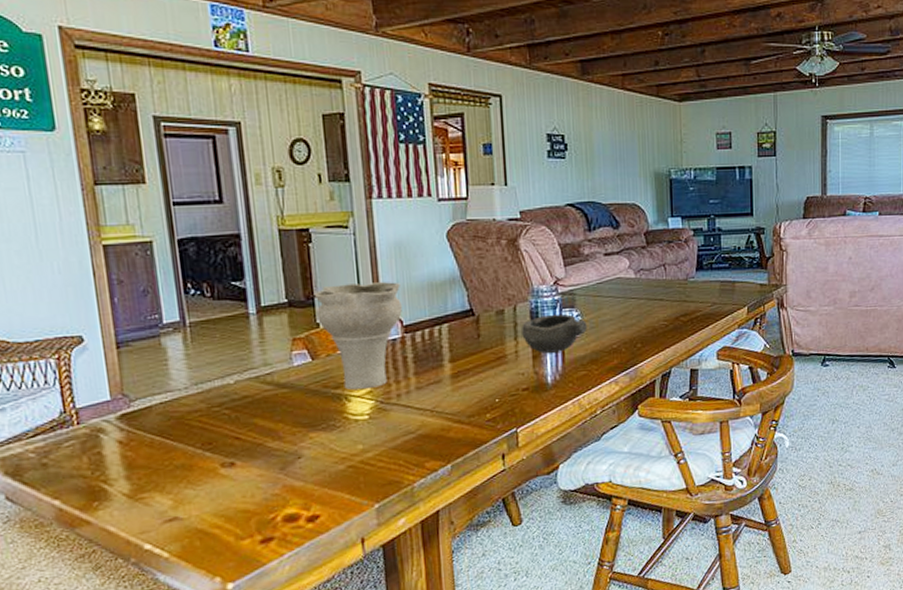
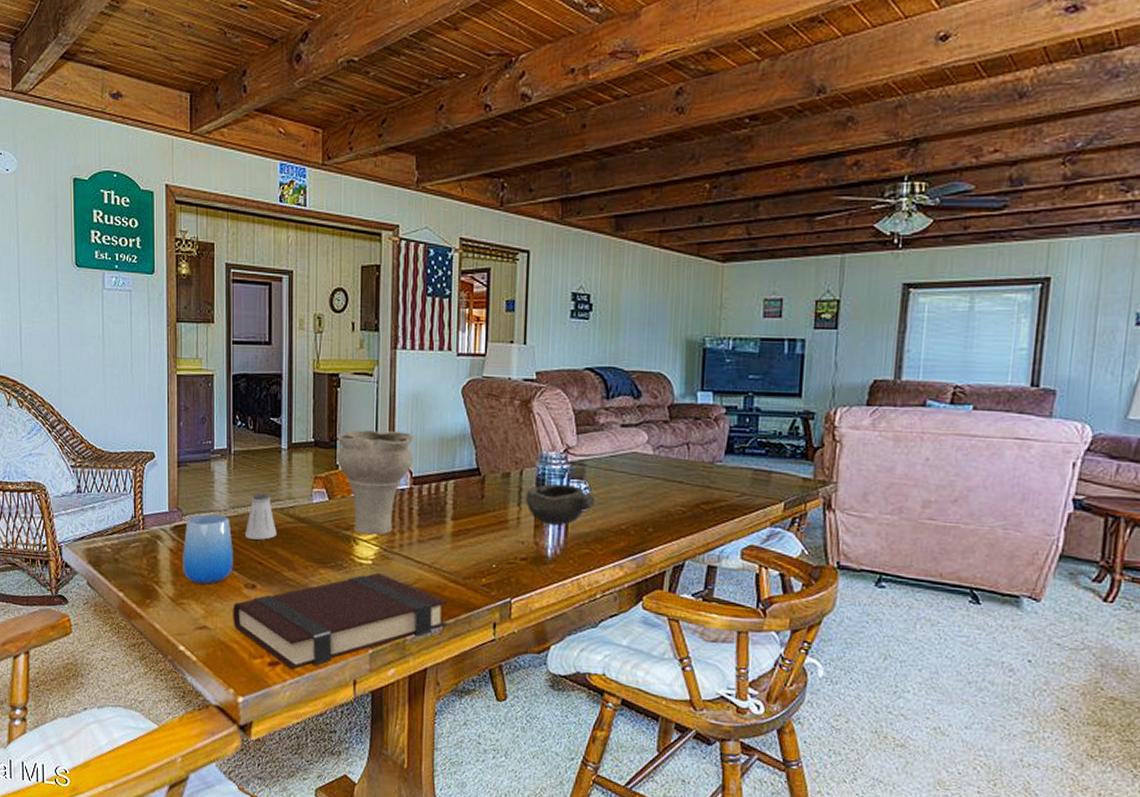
cup: none [135,393,204,474] -> present [183,514,233,584]
book: none [209,425,455,543] -> present [233,572,447,670]
saltshaker: none [214,363,254,415] -> present [245,493,277,540]

